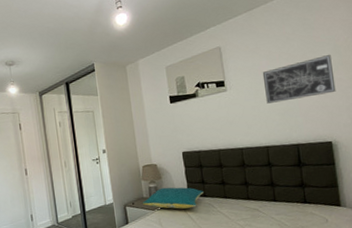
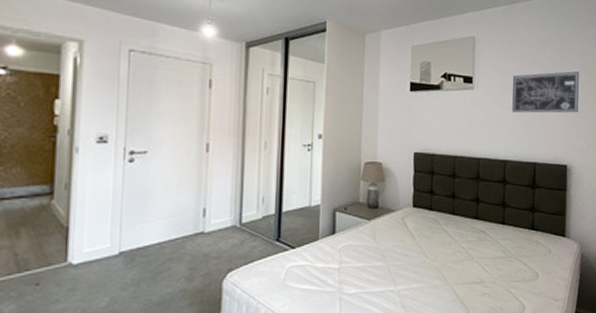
pillow: present [142,187,204,209] -> none [356,193,430,222]

